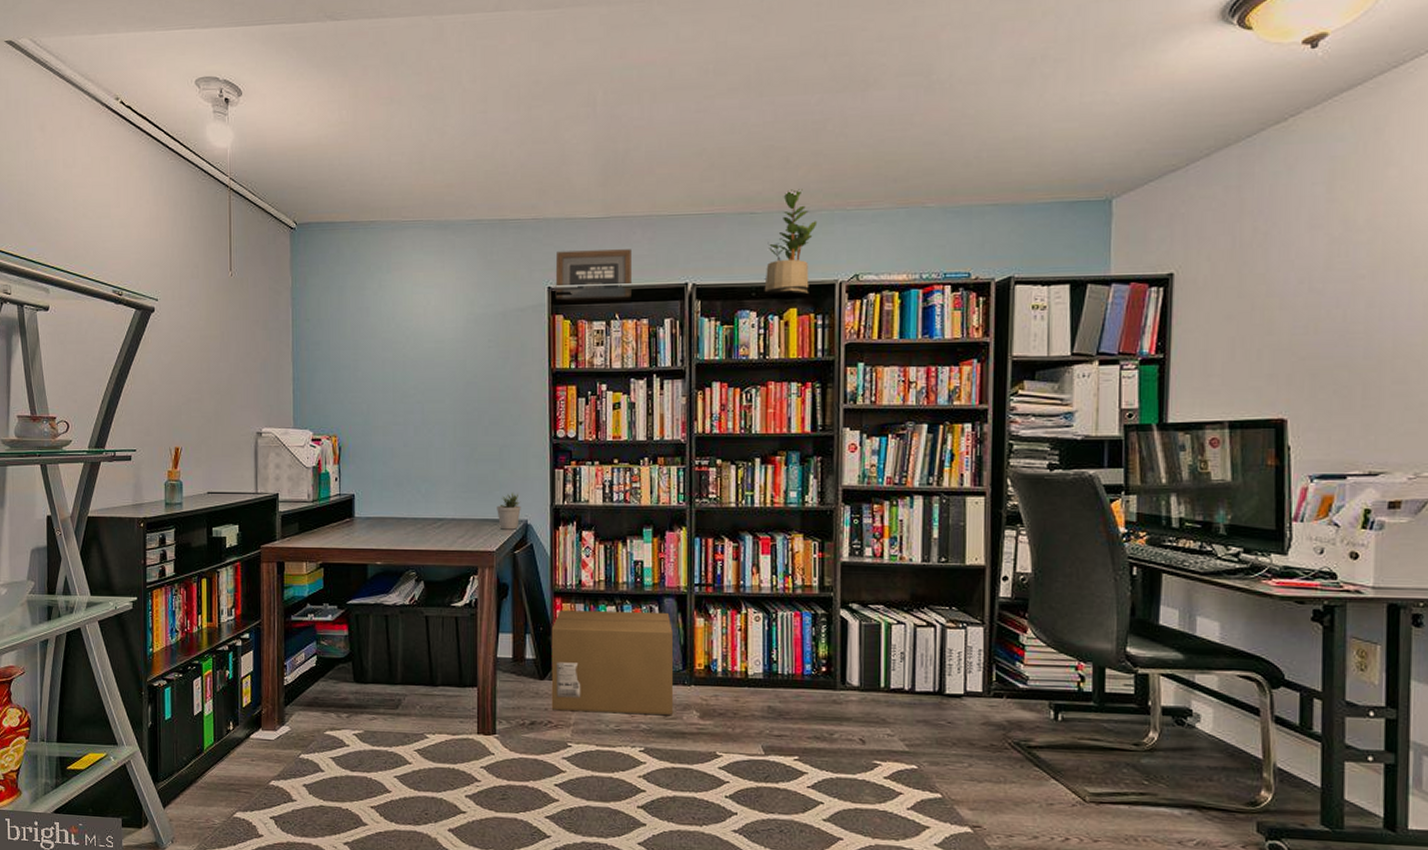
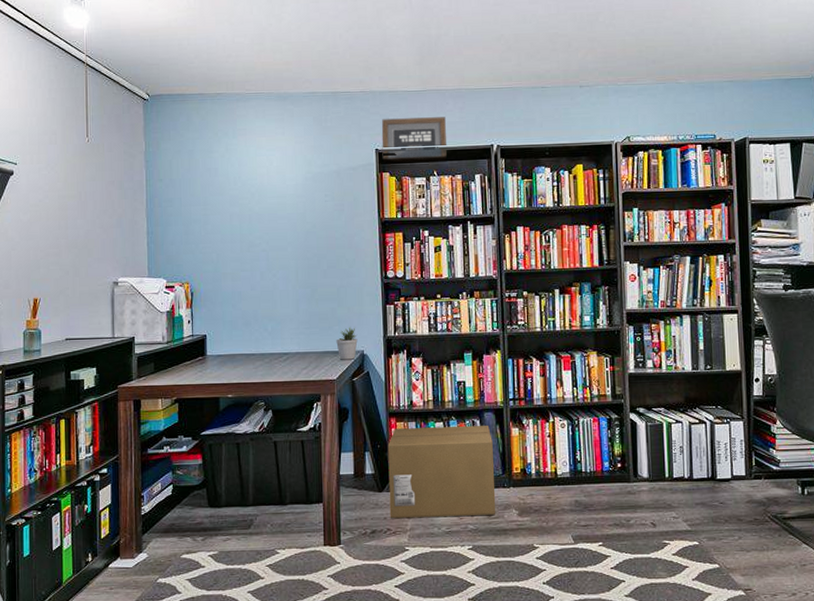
potted plant: present [764,189,818,300] -> none [555,68,596,158]

